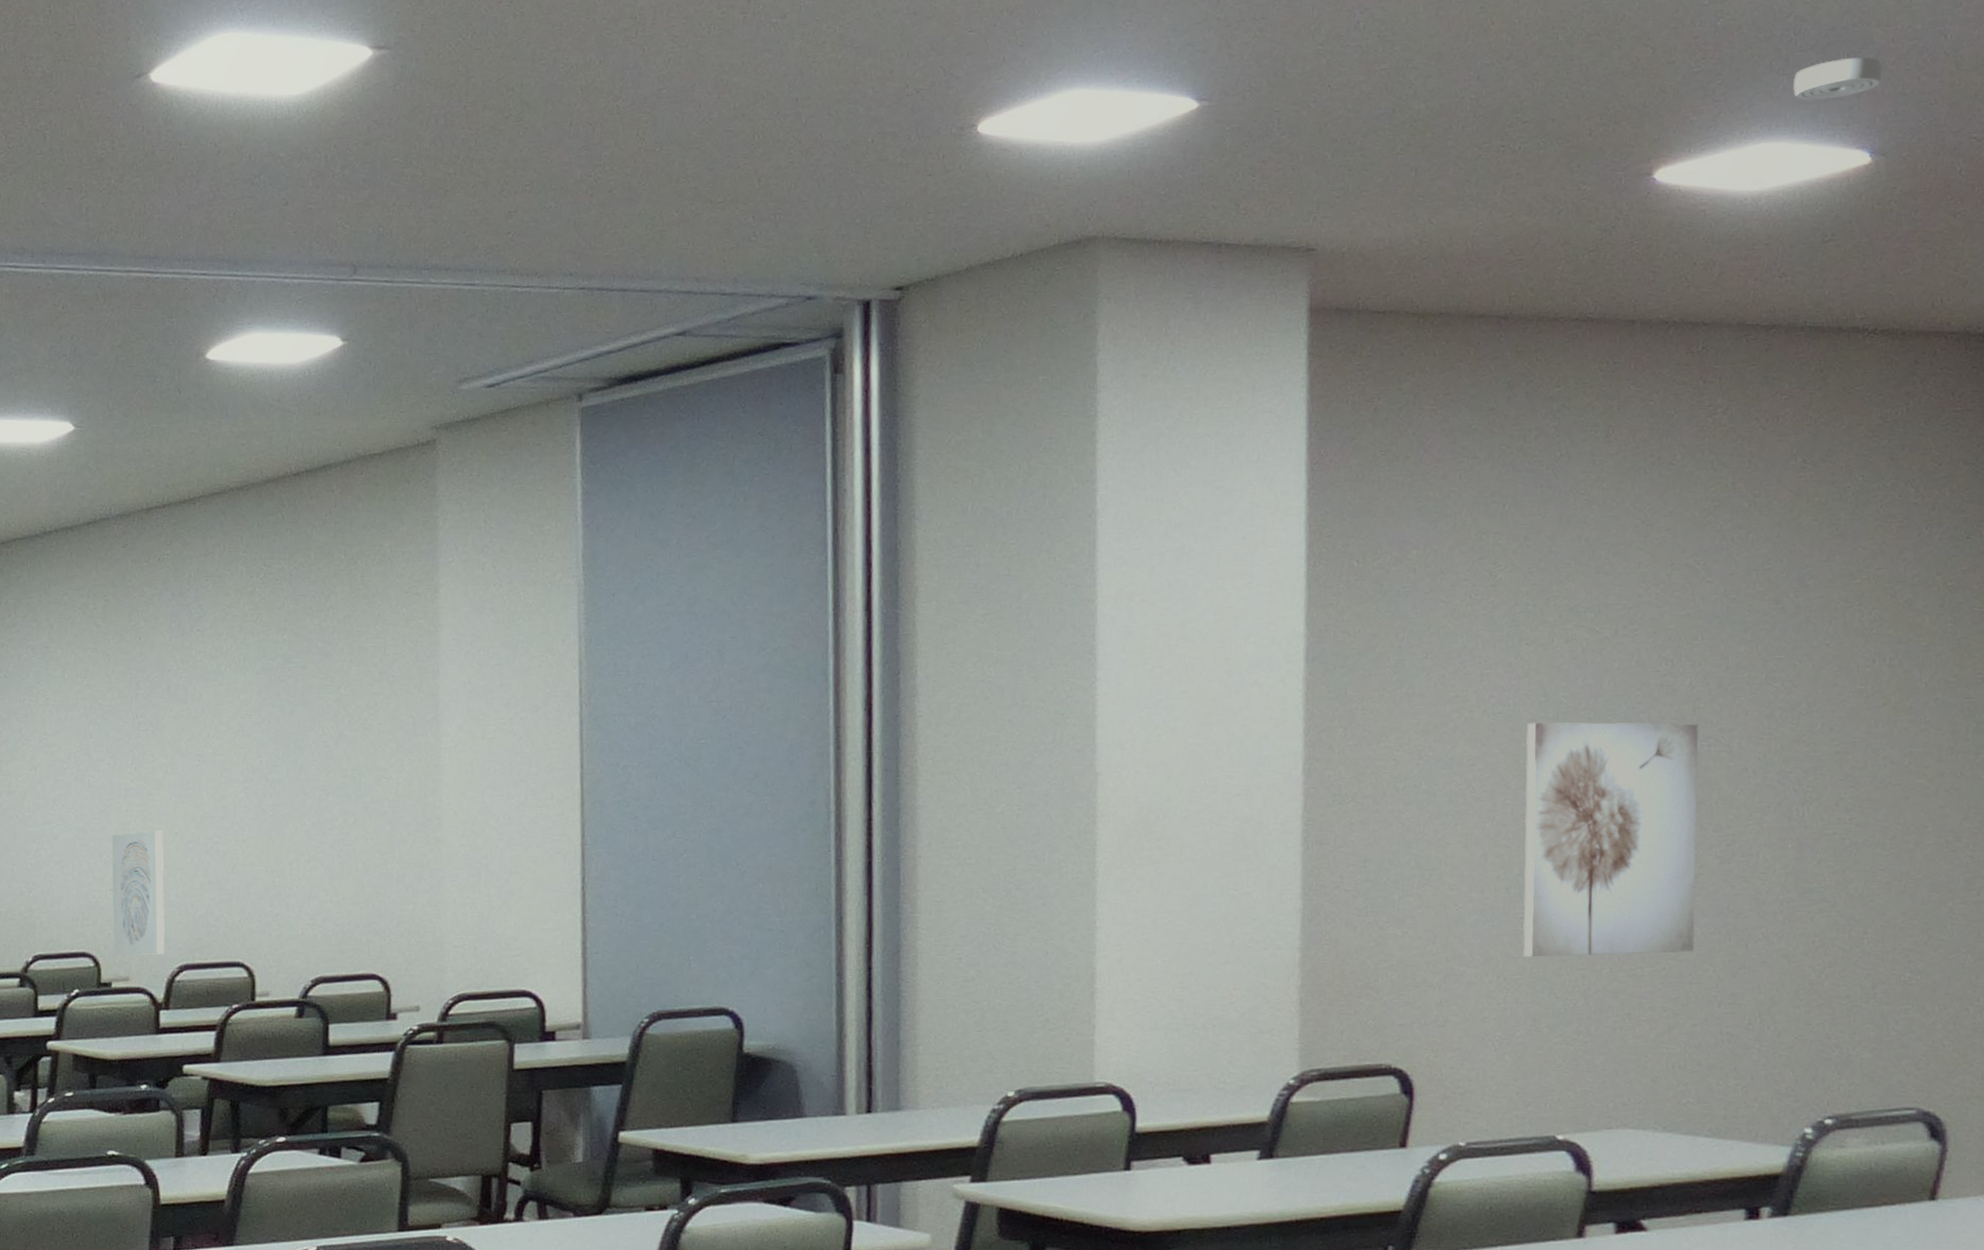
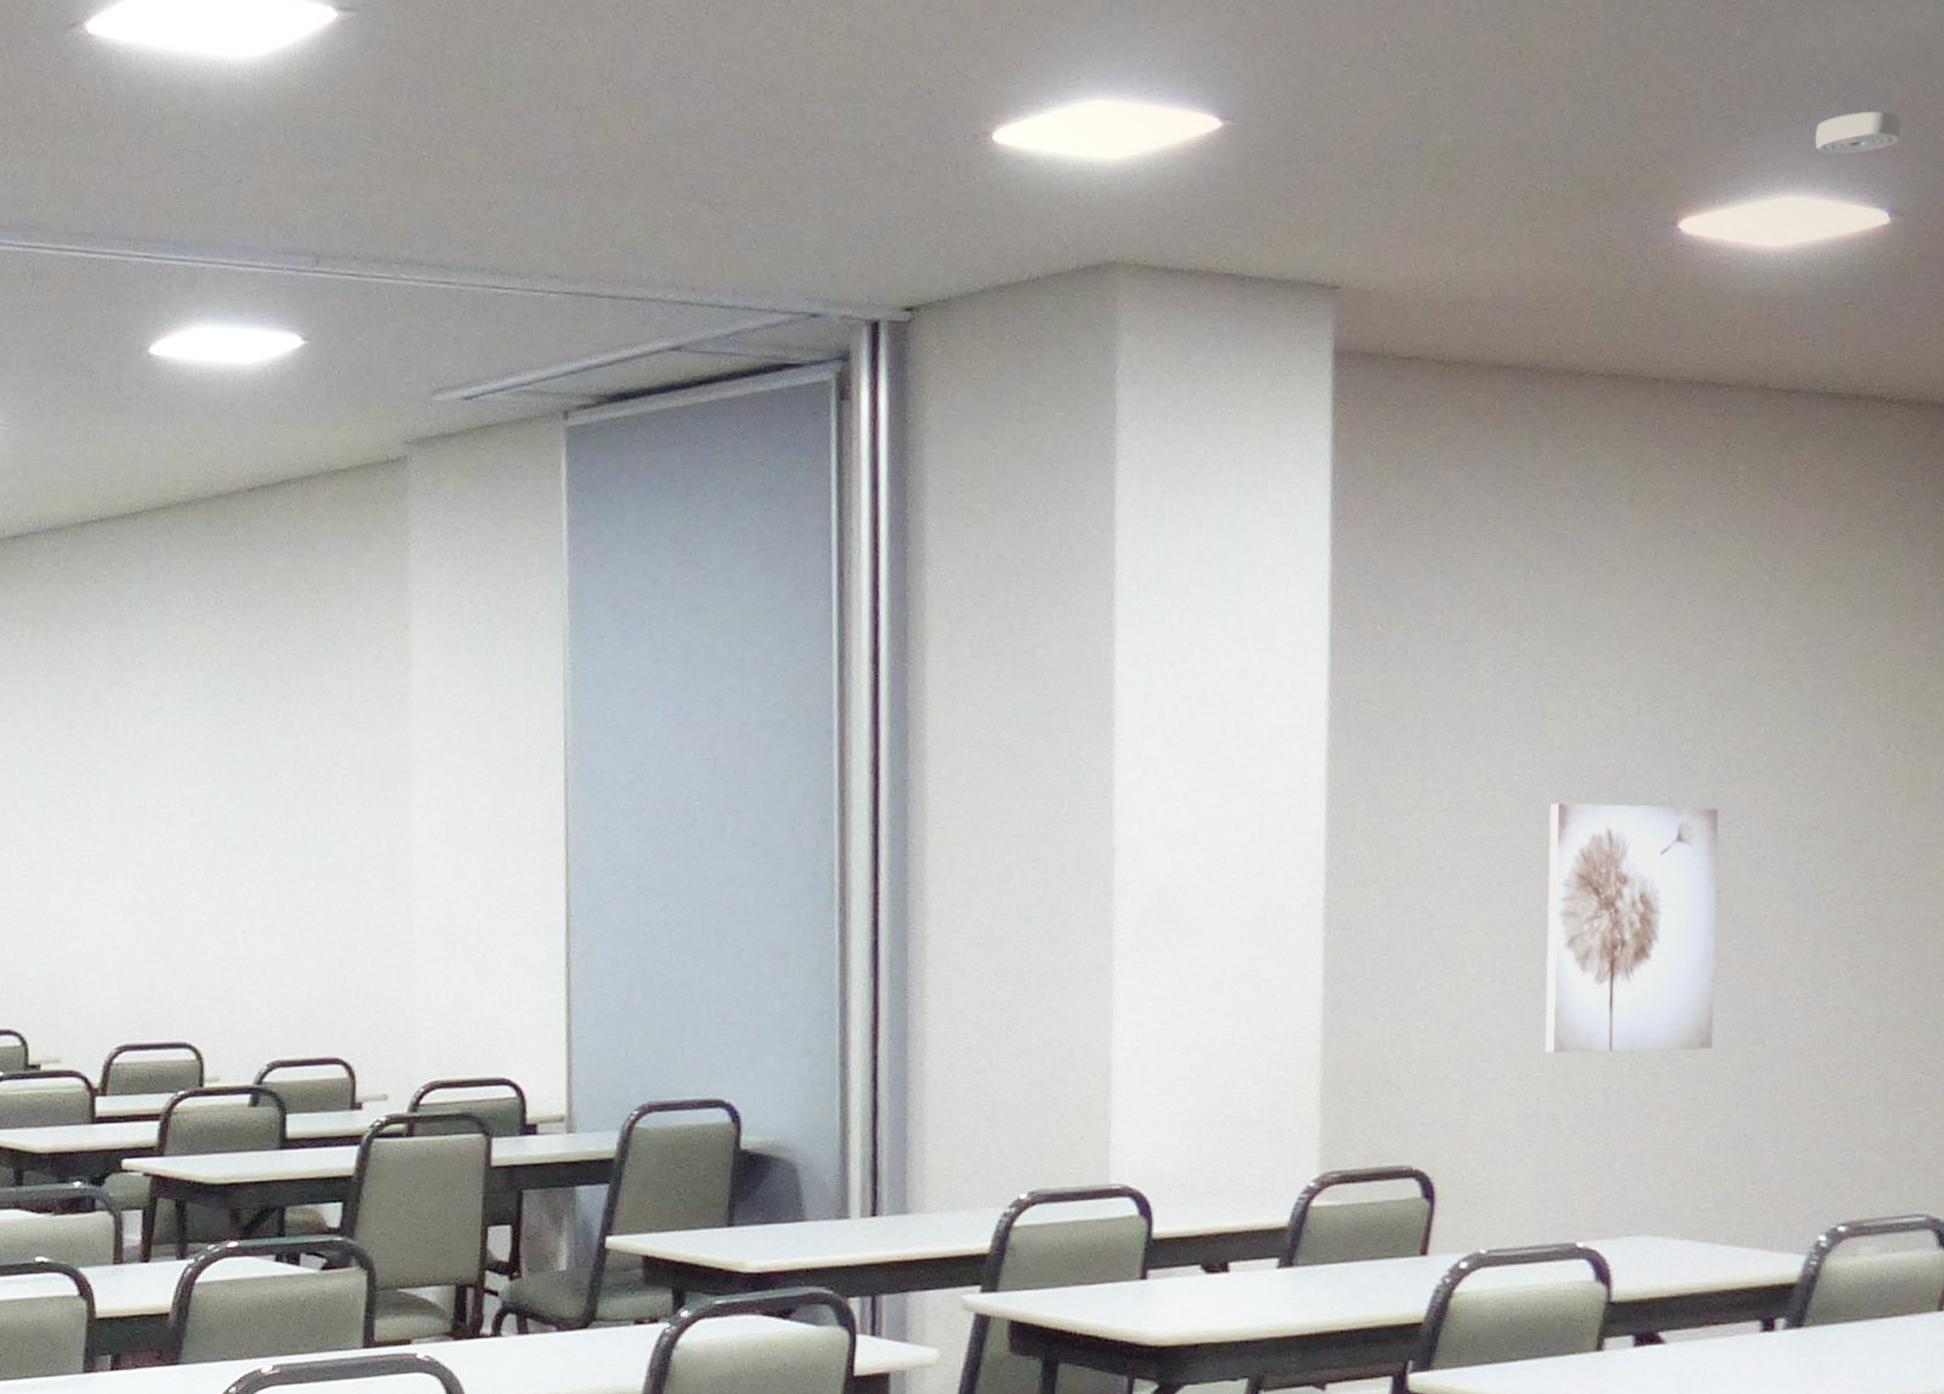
wall art: present [112,830,165,955] -> none [41,891,101,1033]

